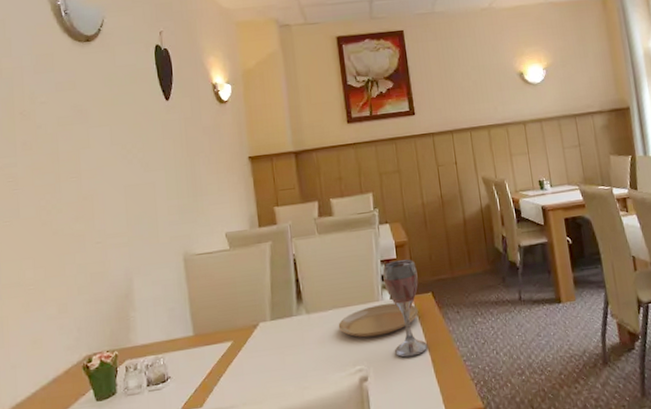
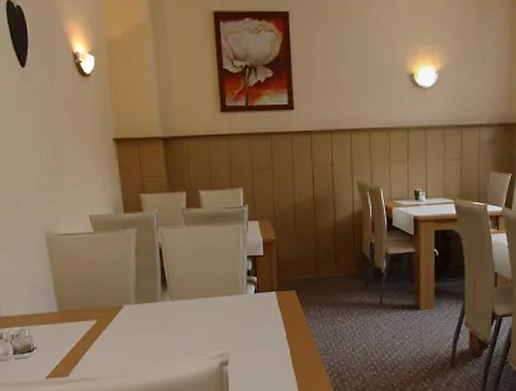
plate: present [338,303,419,338] -> none [202,297,282,327]
cup: present [382,259,428,357] -> none [248,256,288,347]

